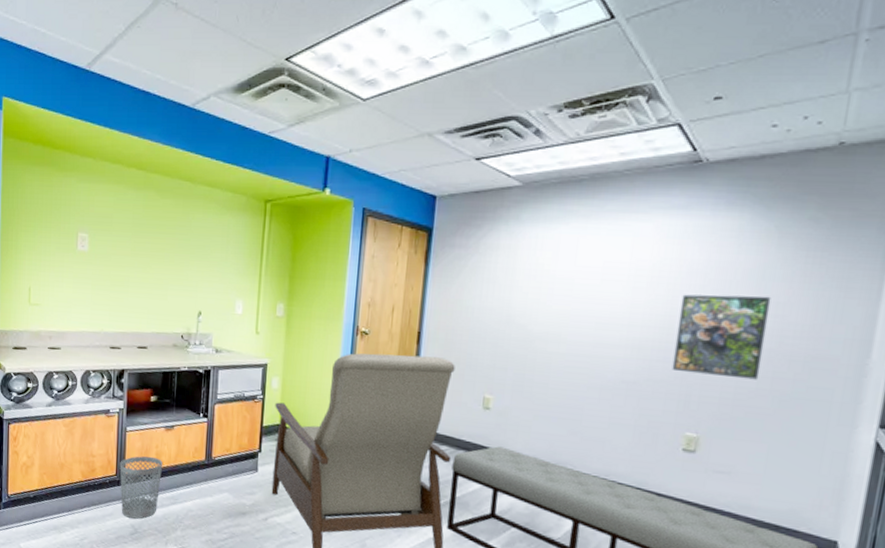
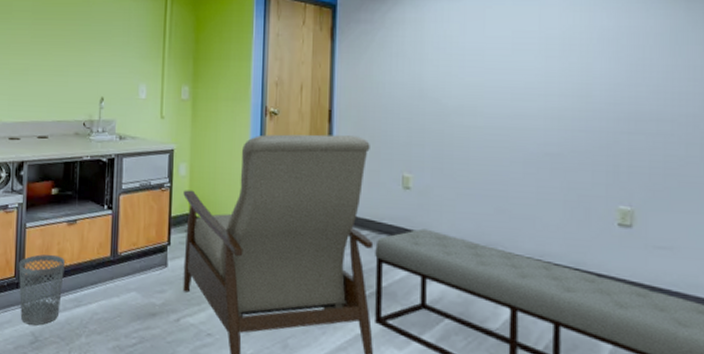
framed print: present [672,294,771,380] -> none [595,60,688,147]

